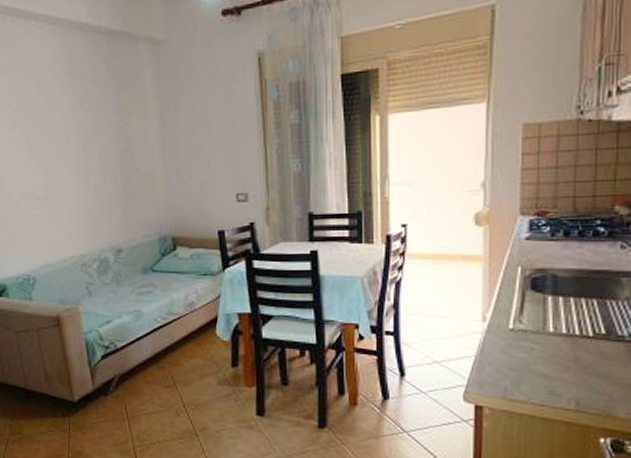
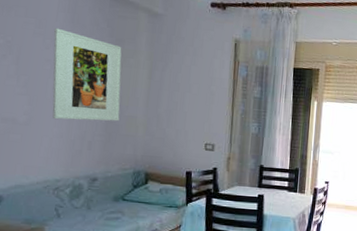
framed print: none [55,83,136,189] -> present [52,27,122,122]

